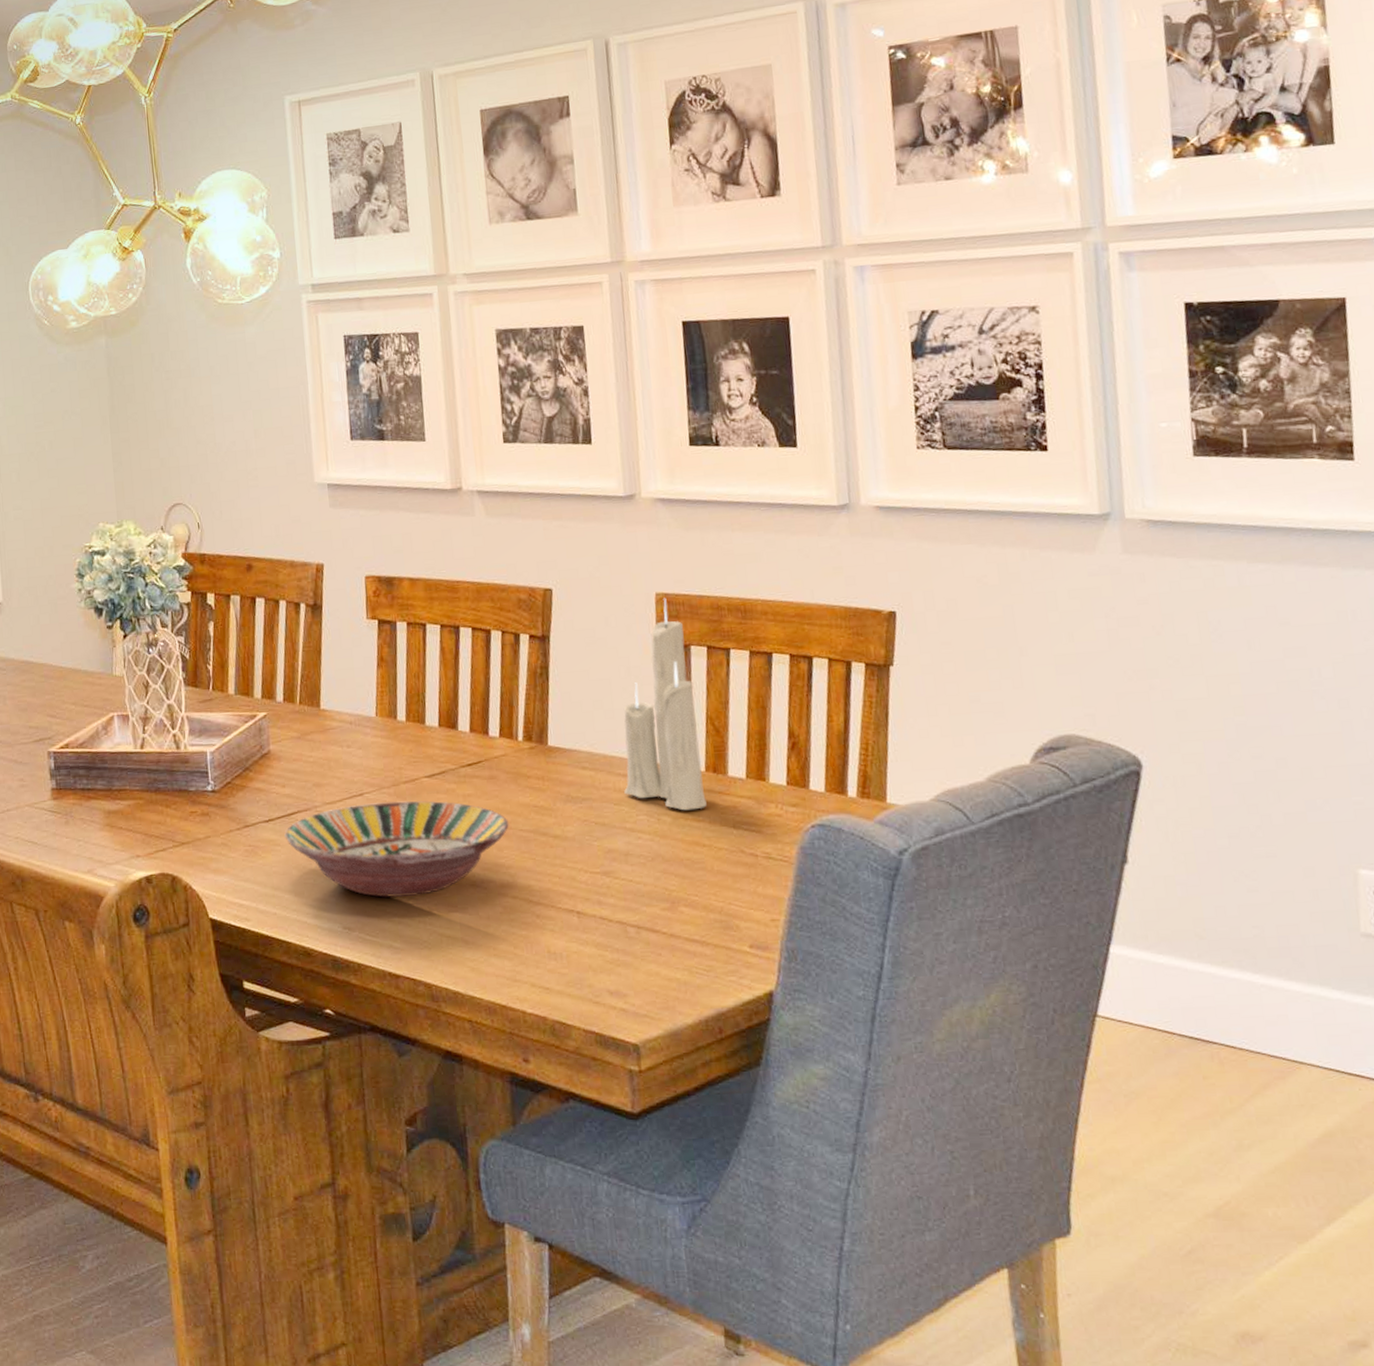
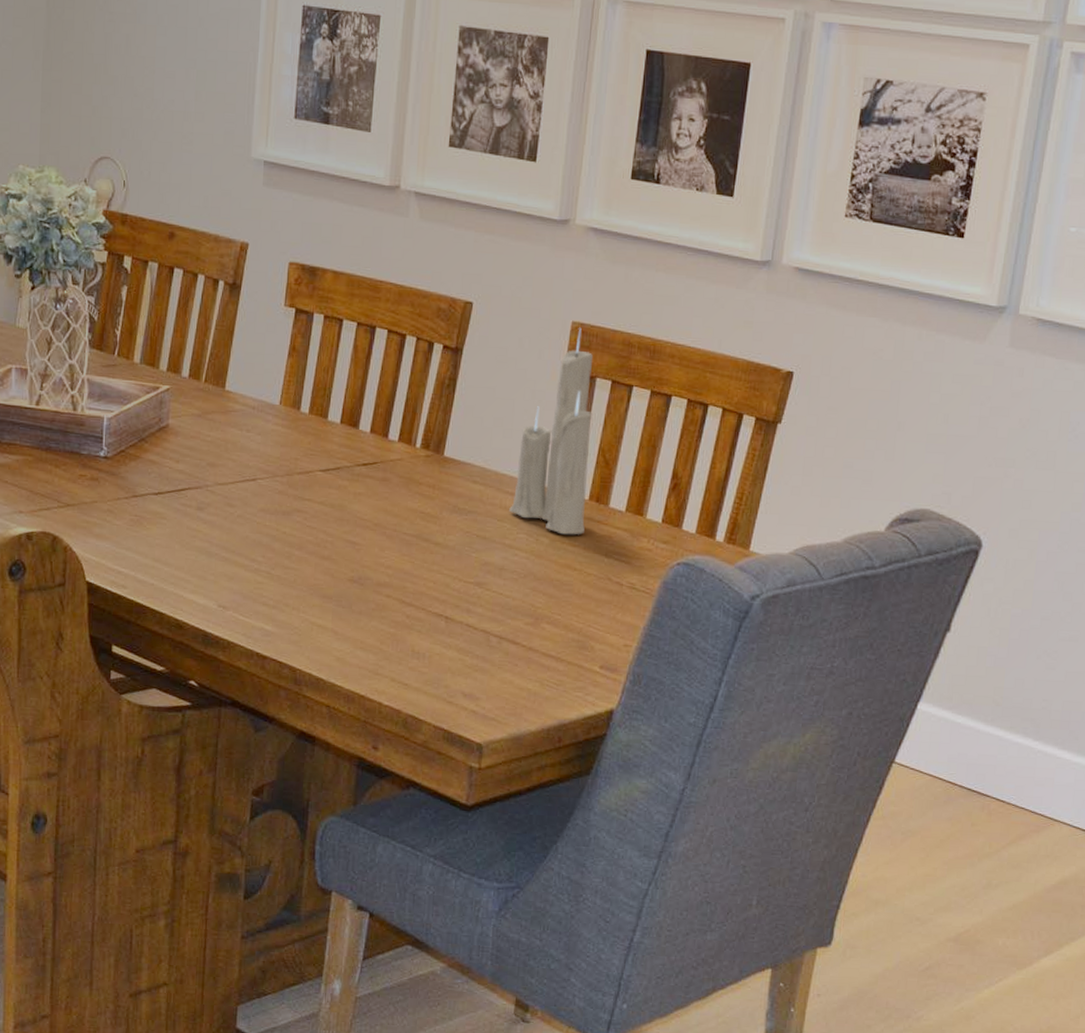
serving bowl: present [284,801,509,897] -> none [172,489,394,584]

